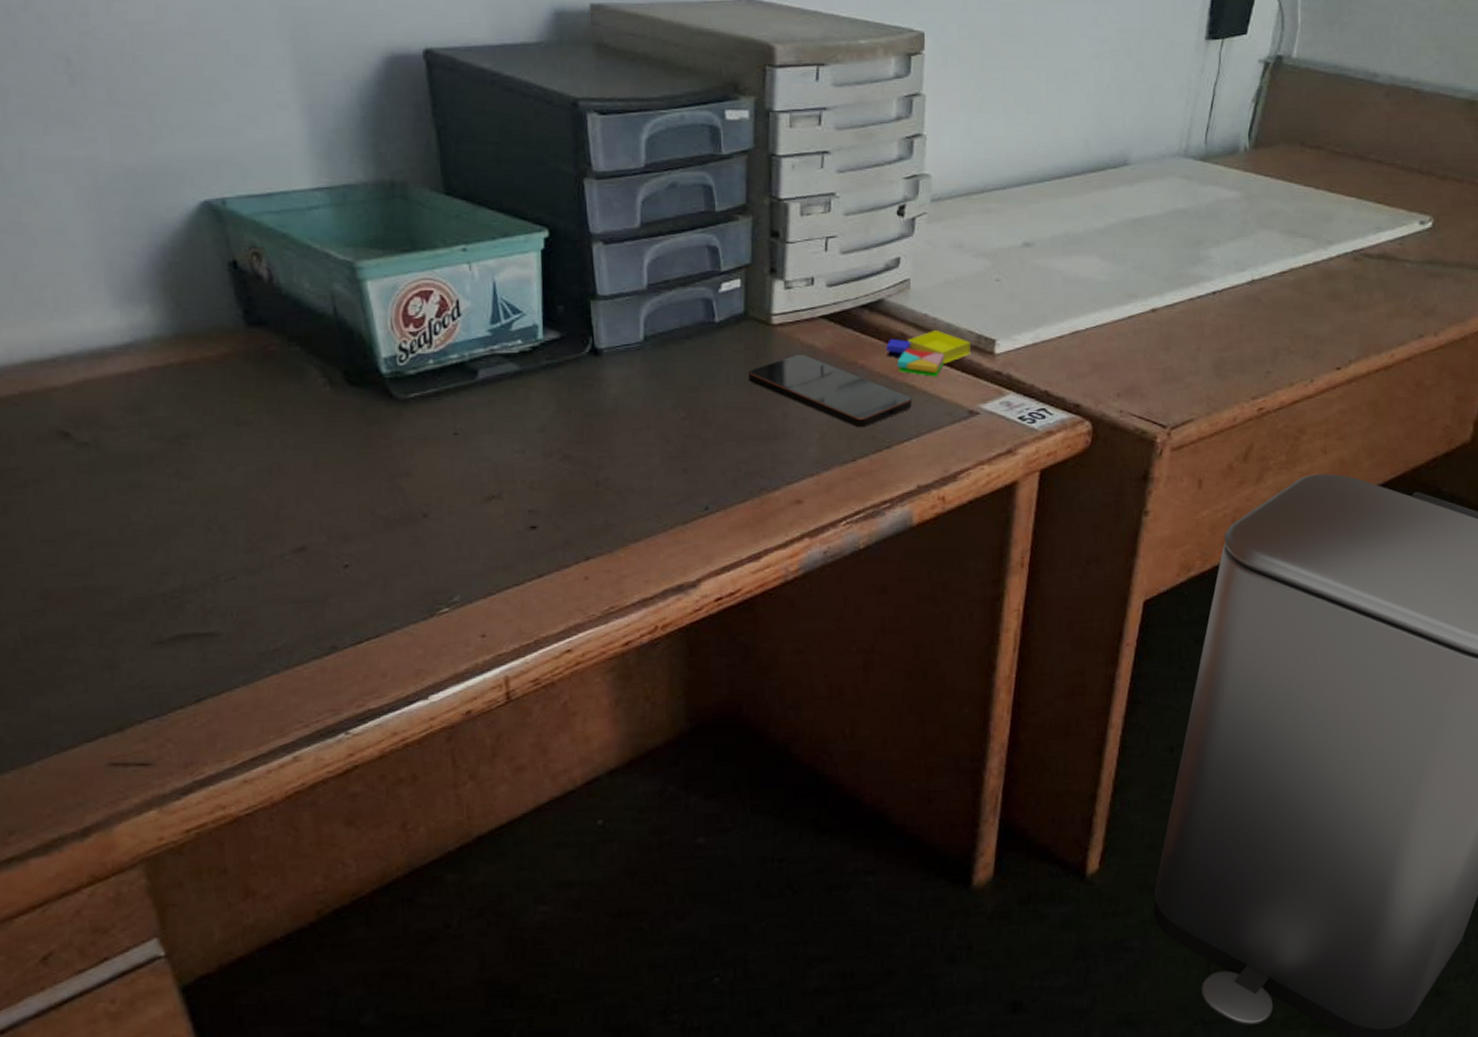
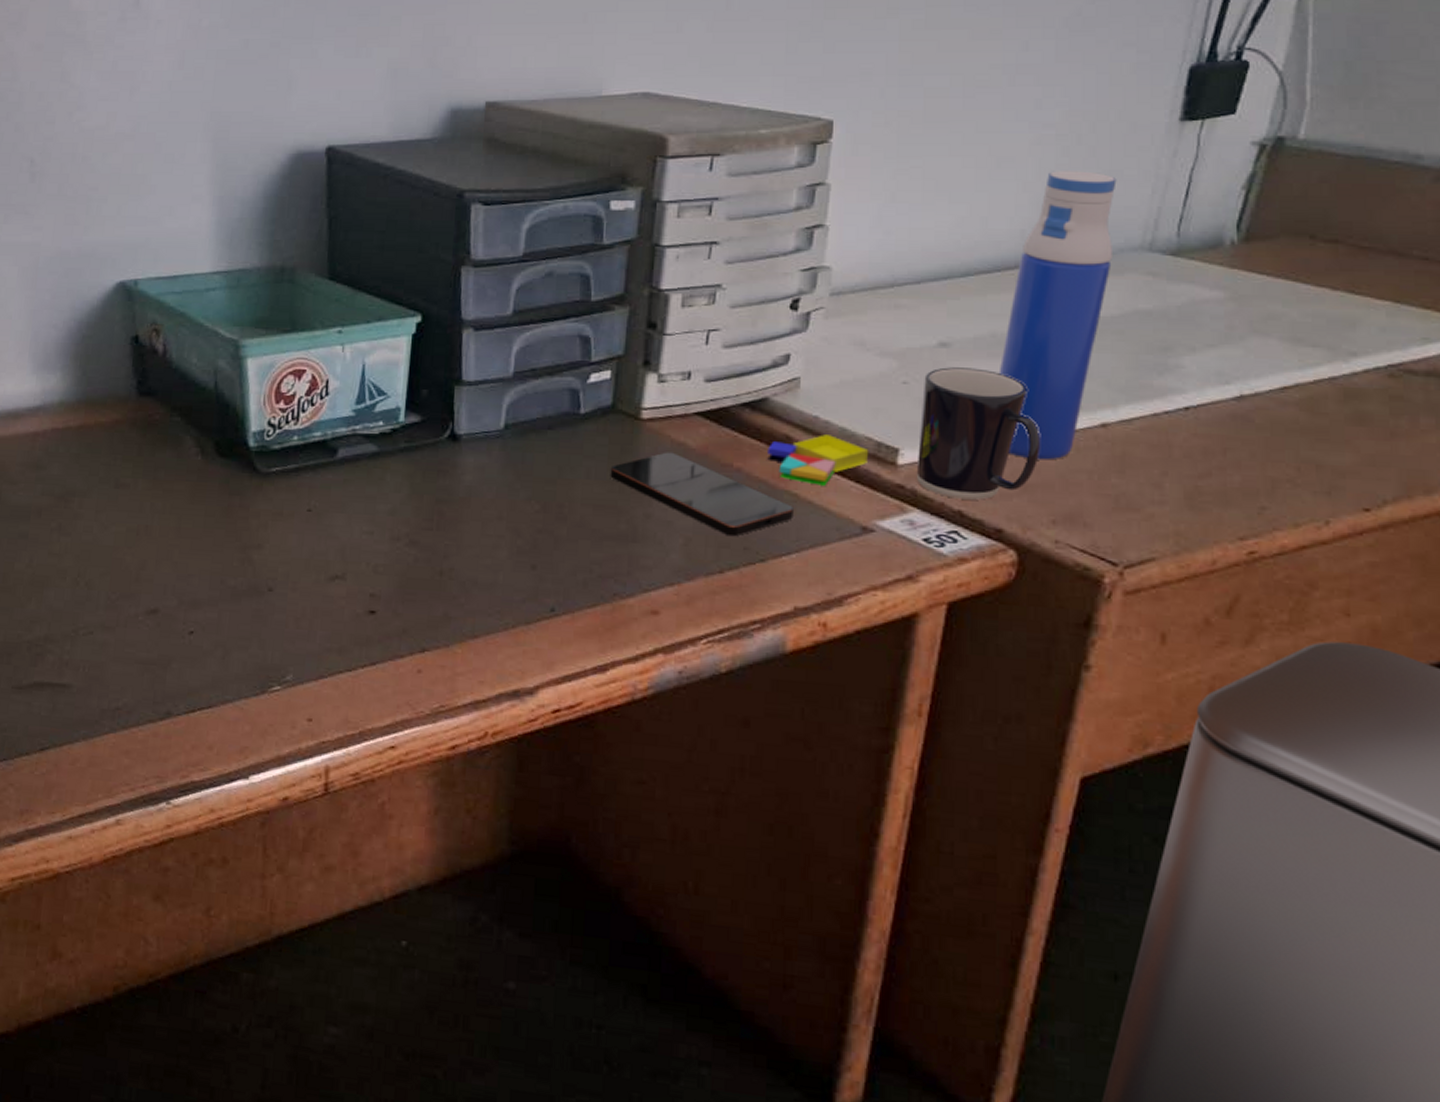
mug: none [1010,265,1107,381] -> present [916,367,1041,500]
water bottle: none [1072,84,1159,343] -> present [998,171,1117,460]

